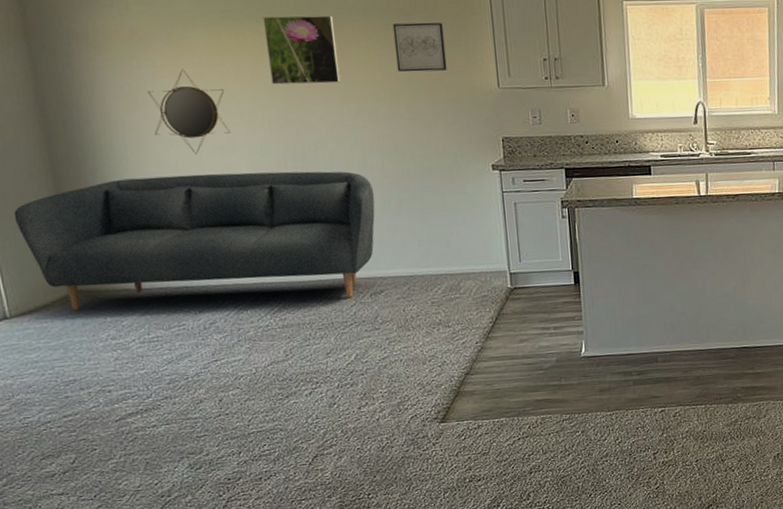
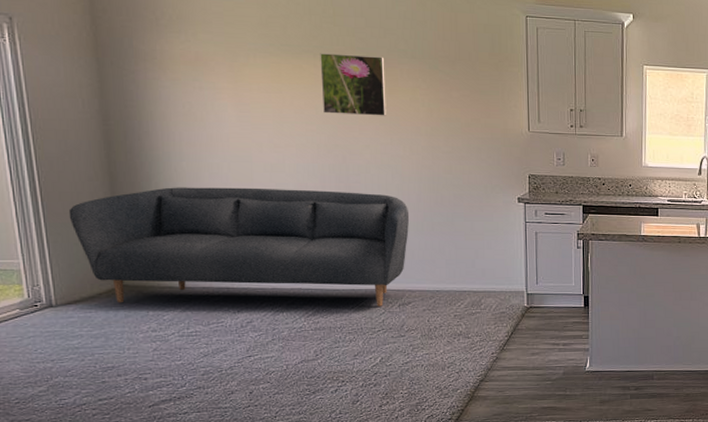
home mirror: present [148,69,230,155] -> none [207,93,281,170]
wall art: present [392,22,447,72] -> none [438,68,484,113]

